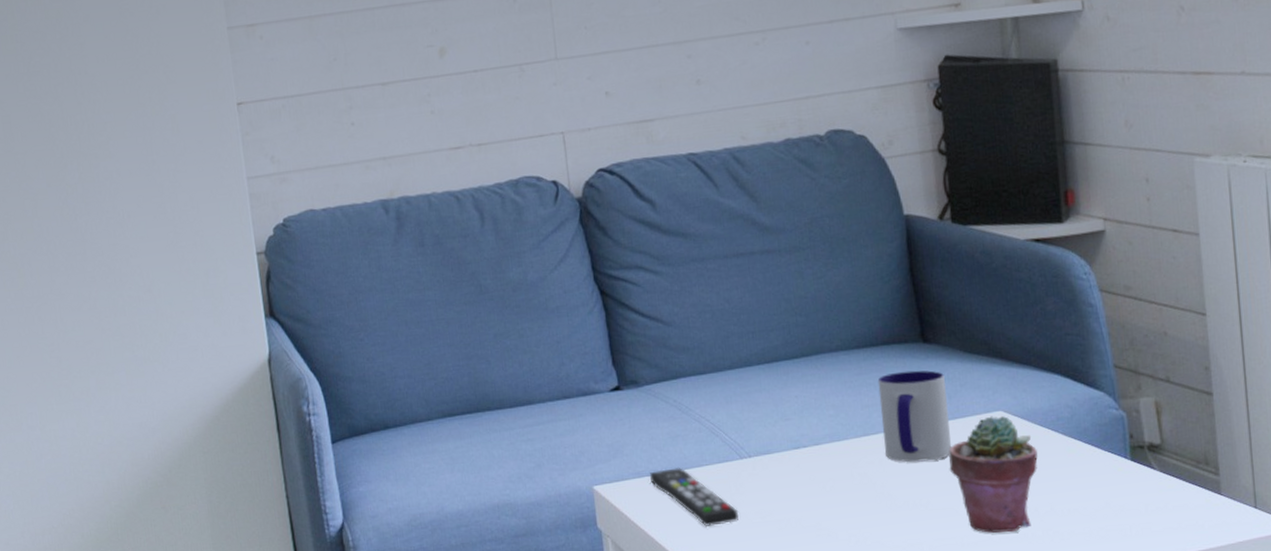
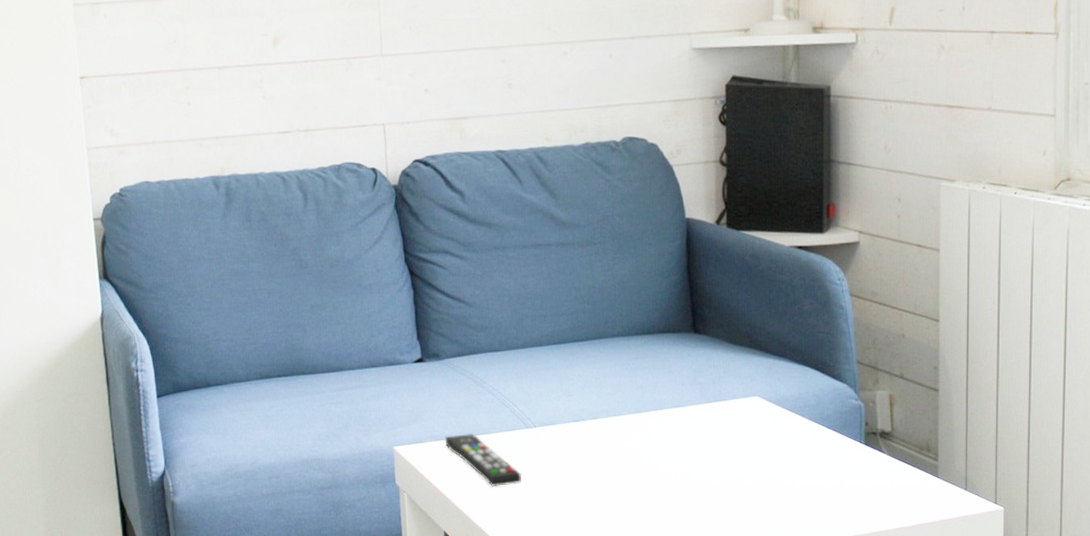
mug: present [877,370,952,463] -> none [652,357,713,438]
potted succulent: present [948,416,1038,534] -> none [708,400,785,503]

